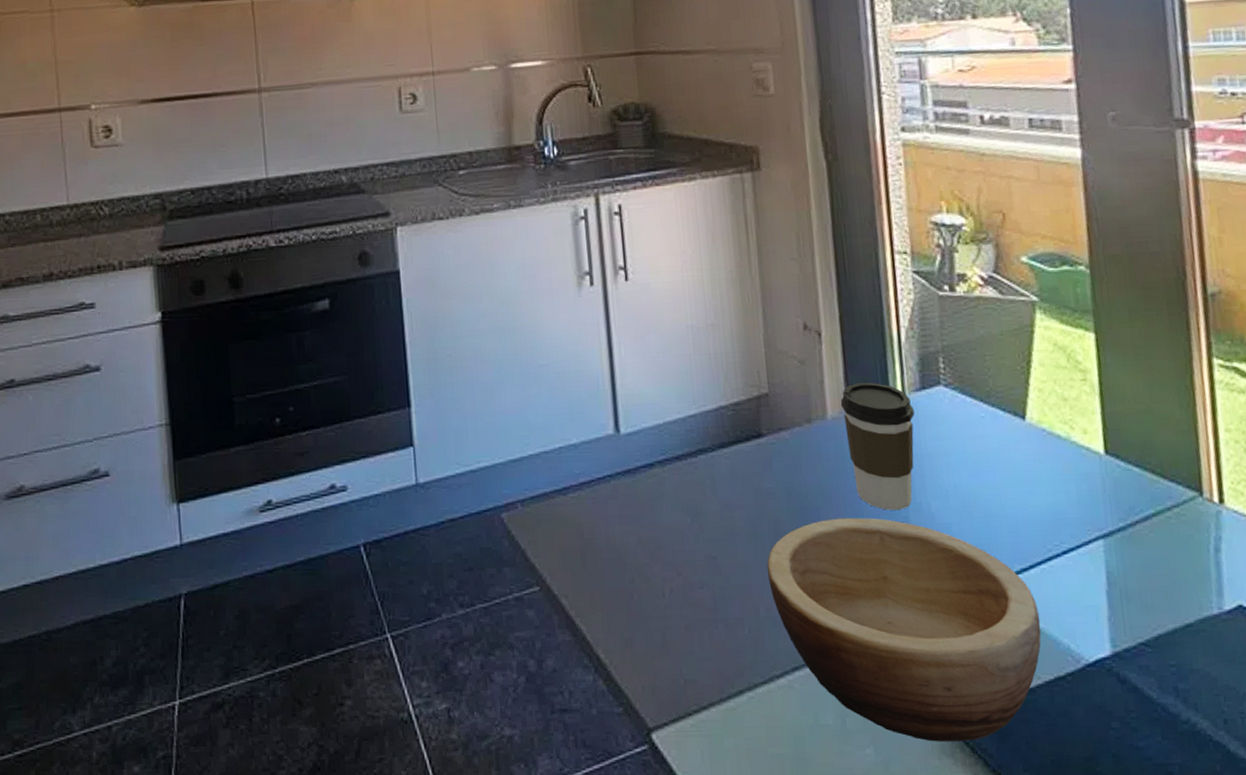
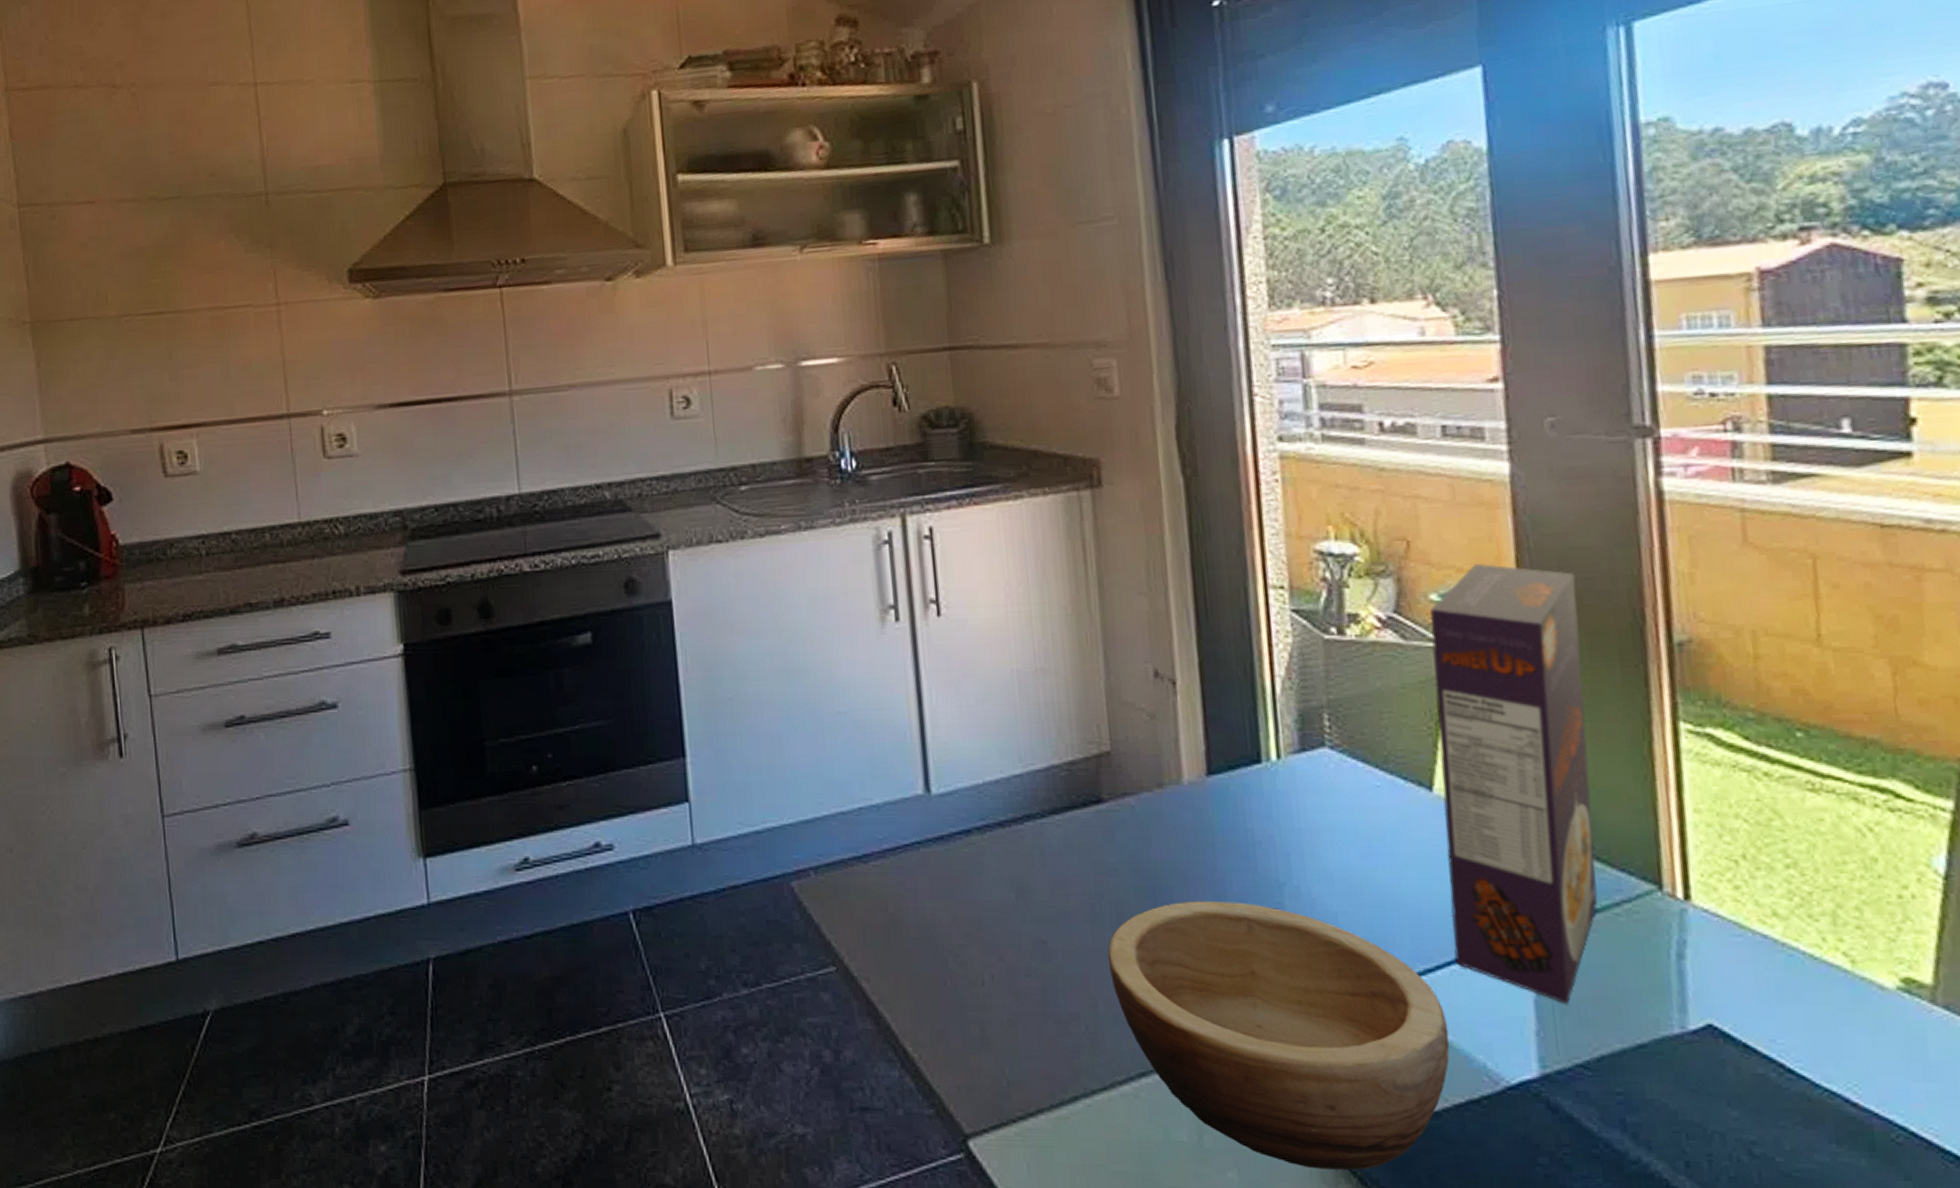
coffee cup: present [840,382,914,511] -> none [1199,741,1292,895]
cereal box: none [1022,231,1154,594] -> present [1430,563,1598,1005]

